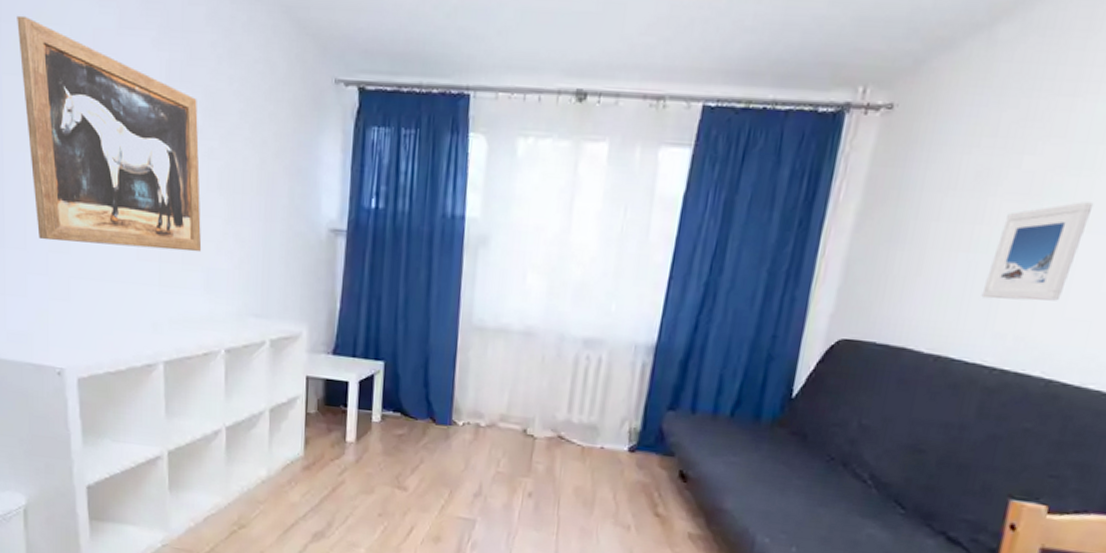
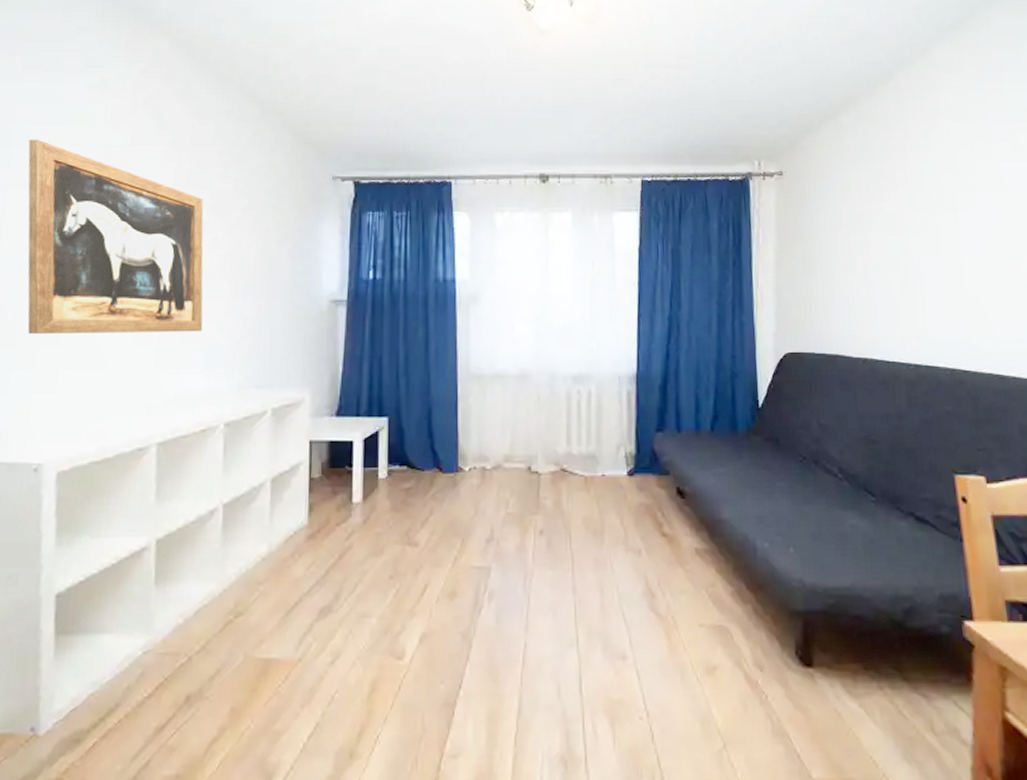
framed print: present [981,202,1094,301] -> none [883,232,942,309]

